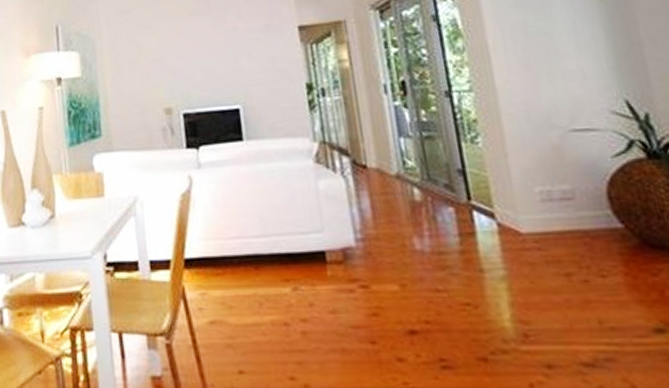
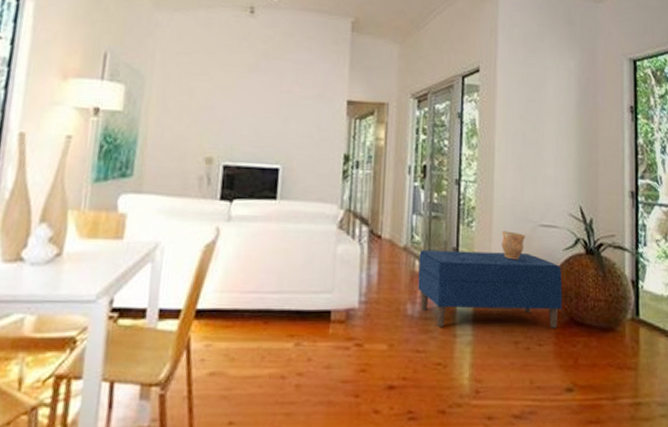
bench: none [416,166,627,263] -> present [418,249,563,329]
ceramic vessel: none [519,142,555,176] -> present [502,231,526,260]

